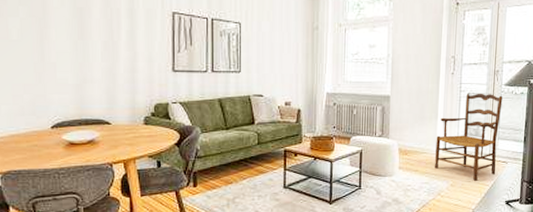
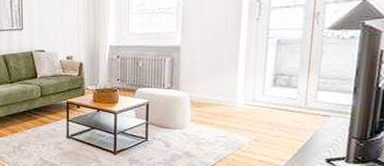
armchair: present [434,93,503,181] -> none [233,39,325,136]

